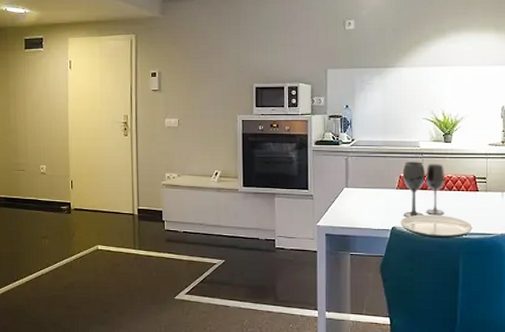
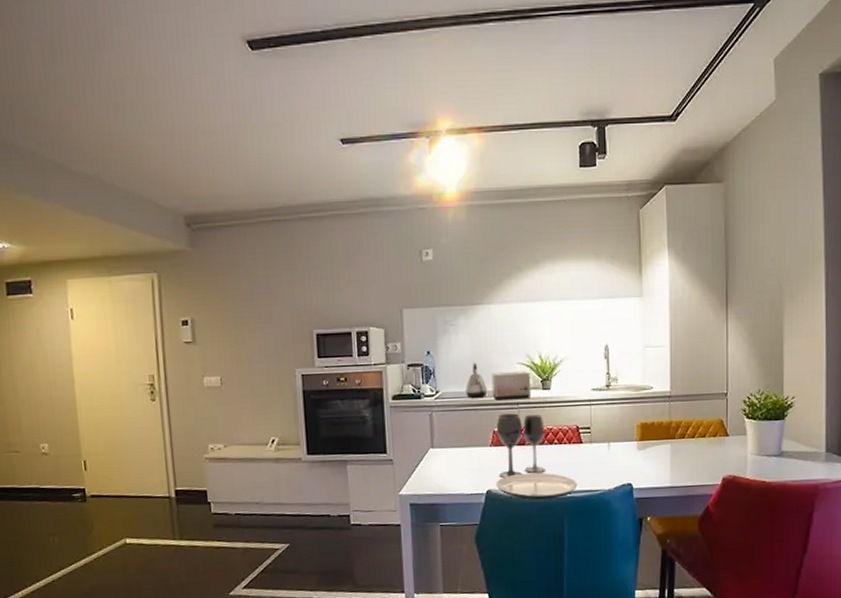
kettle: none [377,116,396,146] -> present [465,362,488,398]
toaster: none [400,125,434,150] -> present [491,370,532,400]

